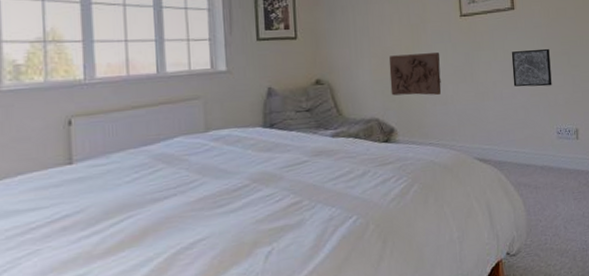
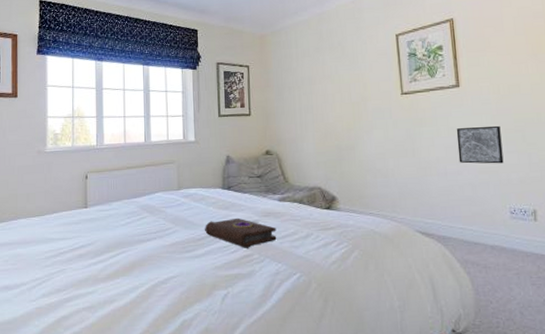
book: none [242,160,330,195] -> present [205,217,277,248]
relief panel: present [389,53,442,96] -> none [331,128,382,169]

